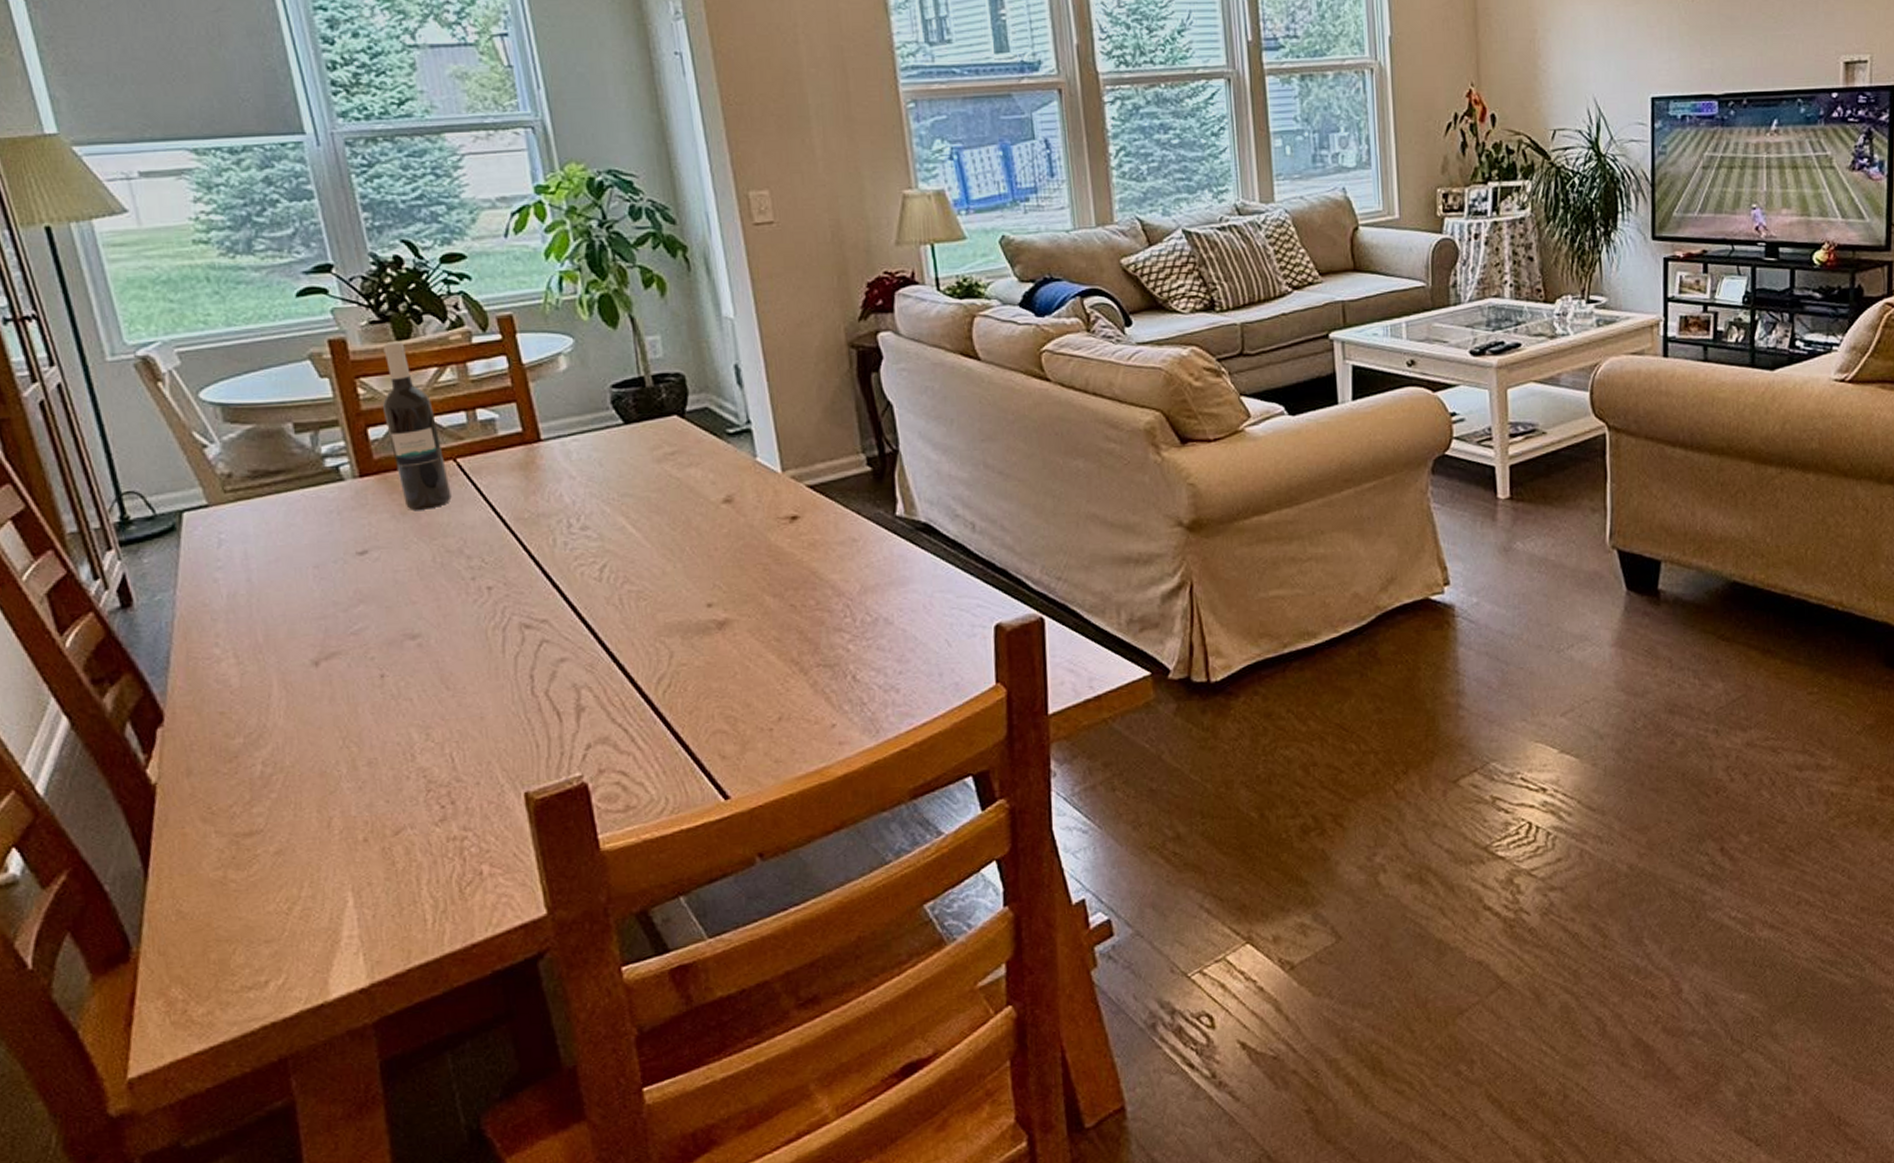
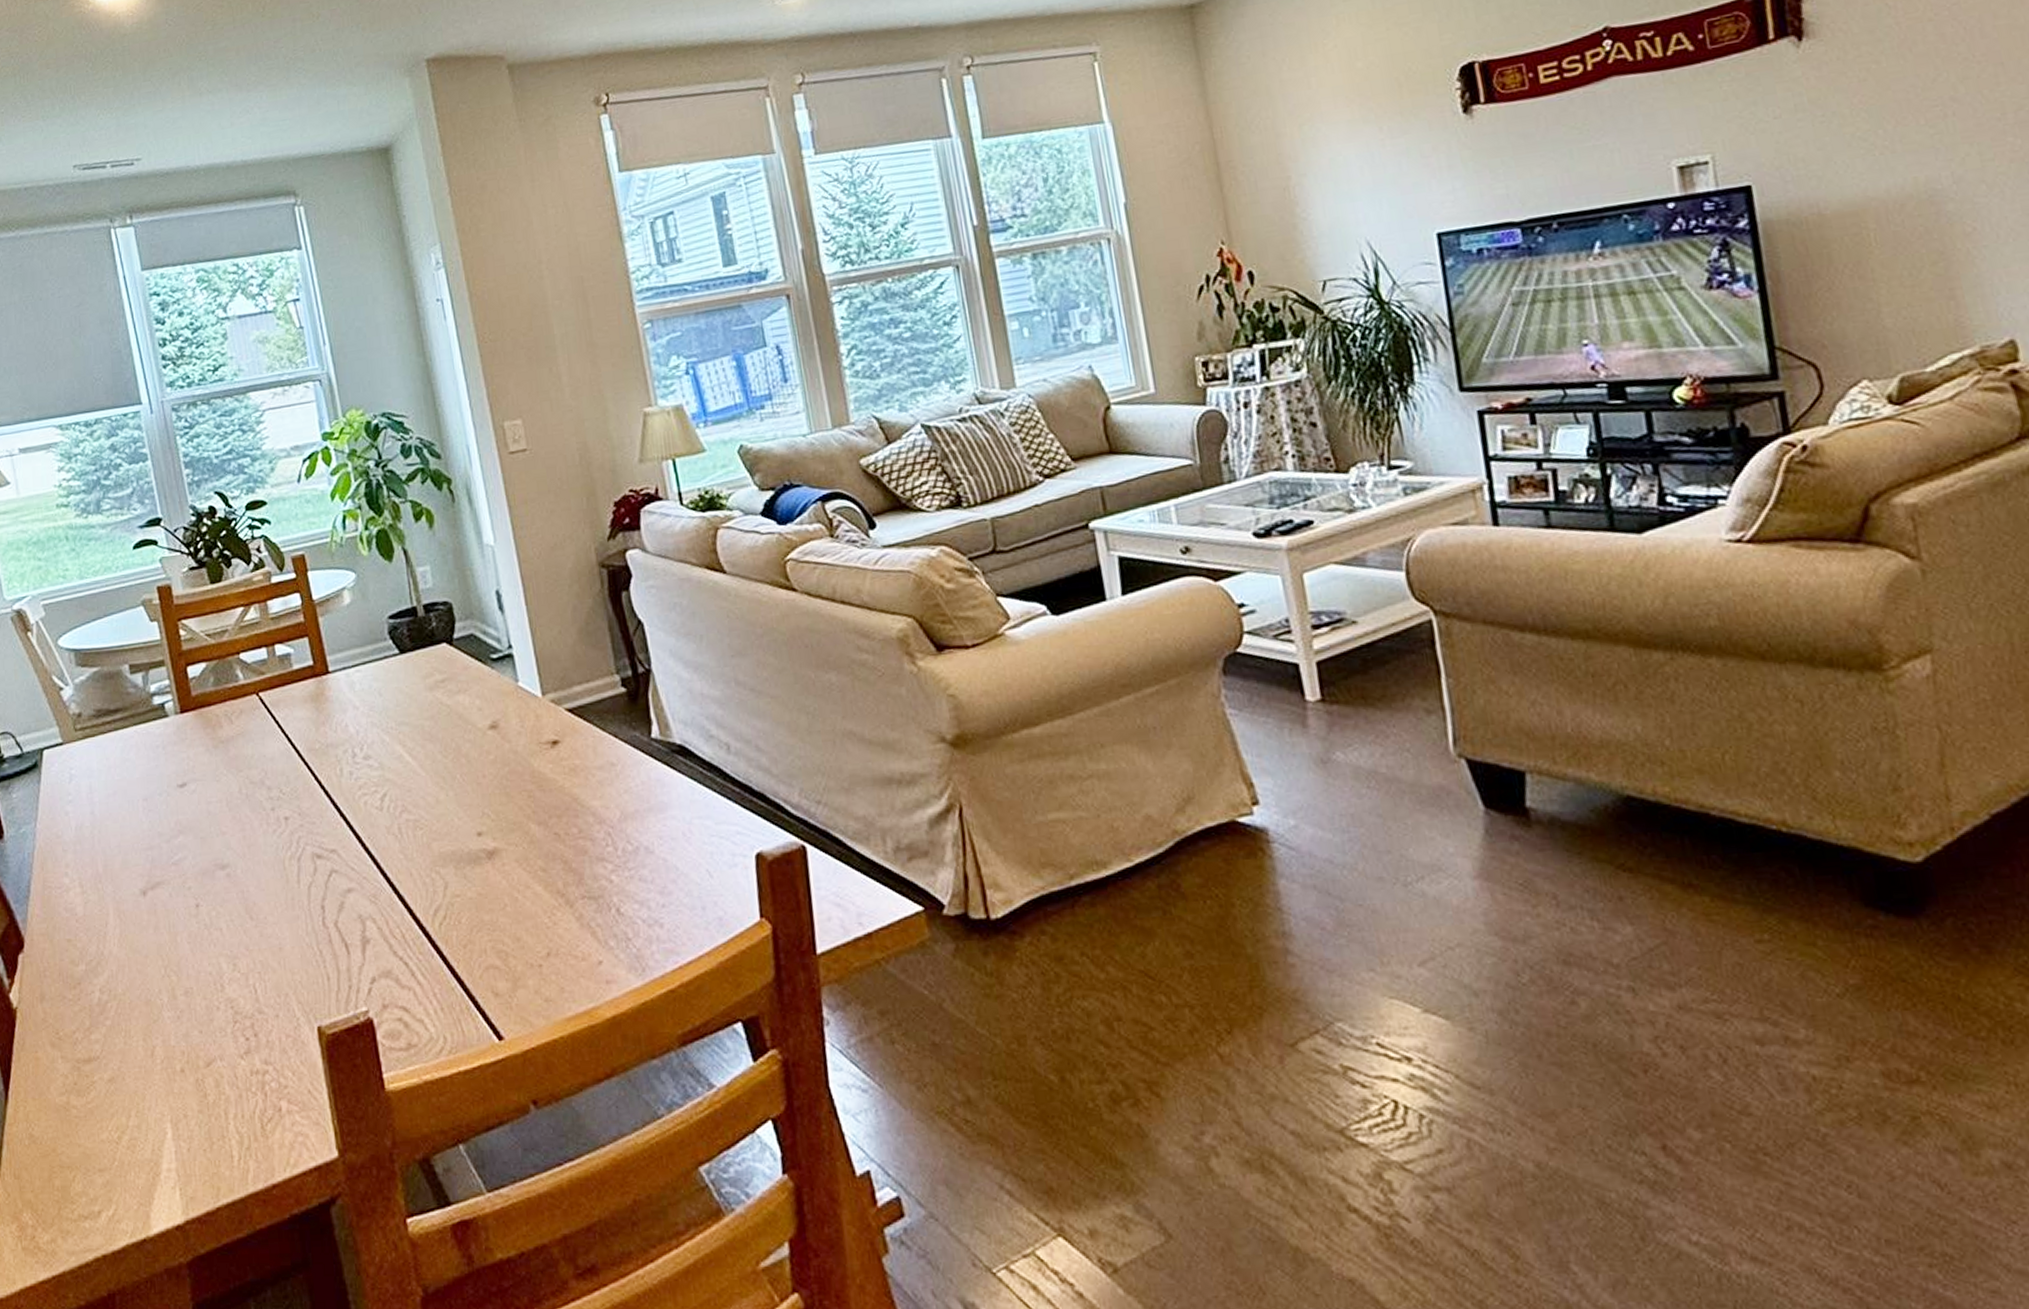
wine bottle: present [382,341,452,510] -> none [199,585,255,744]

